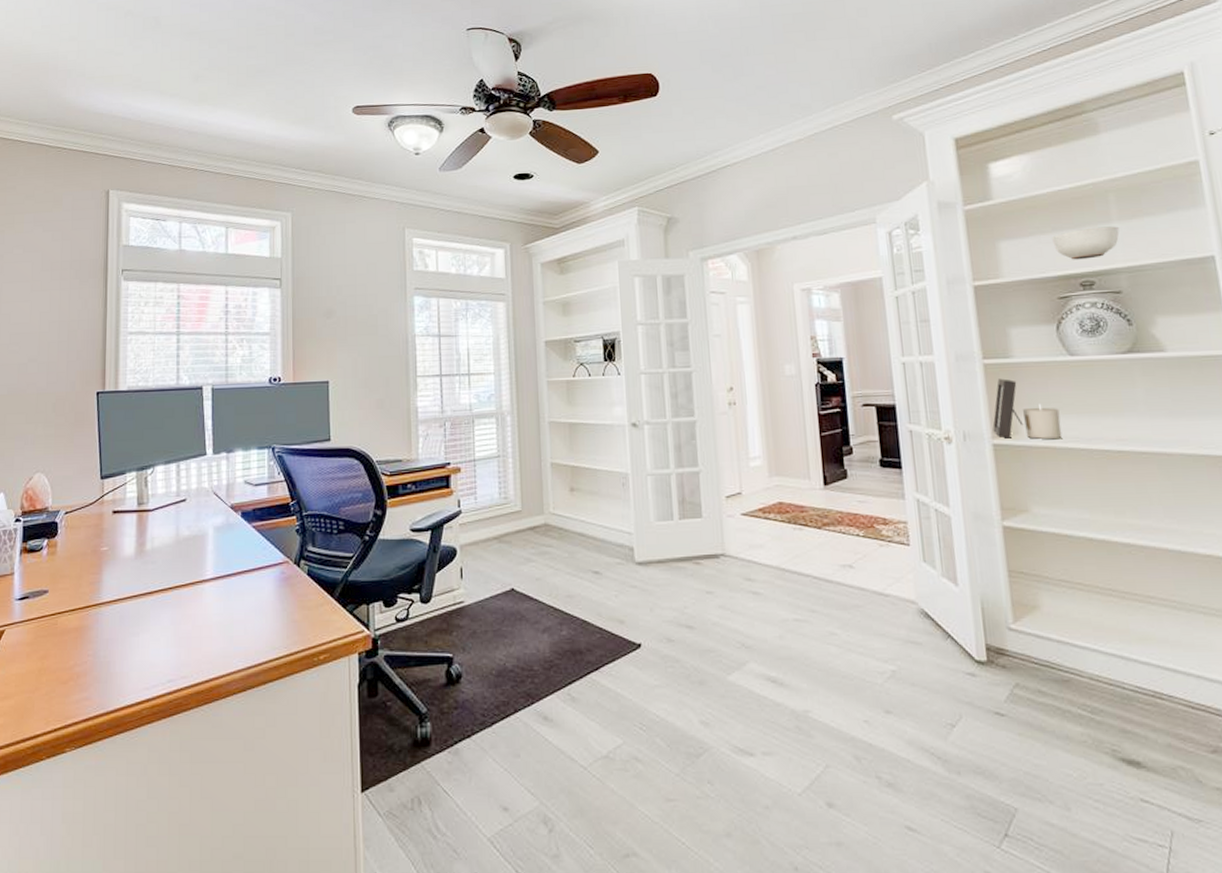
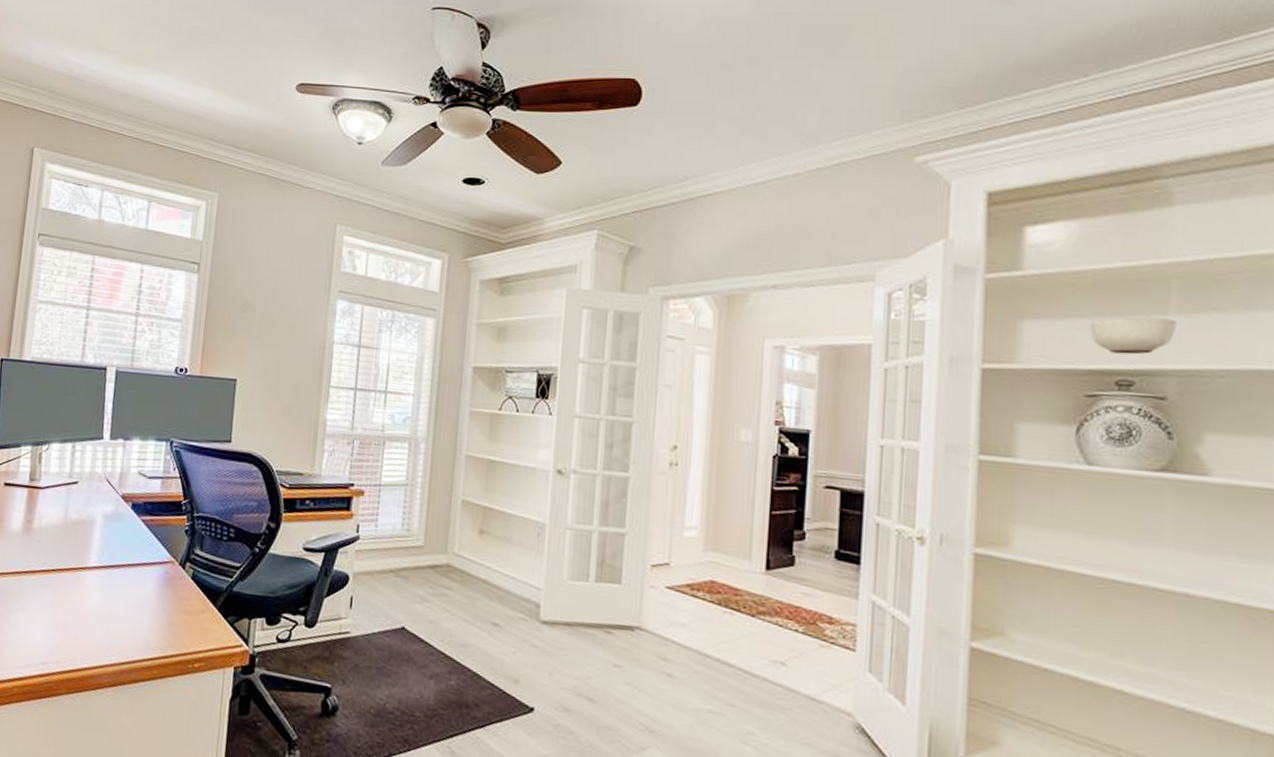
picture frame: present [992,378,1024,439] -> none [977,479,1016,550]
candle: present [1023,404,1062,440] -> none [1017,515,1063,559]

